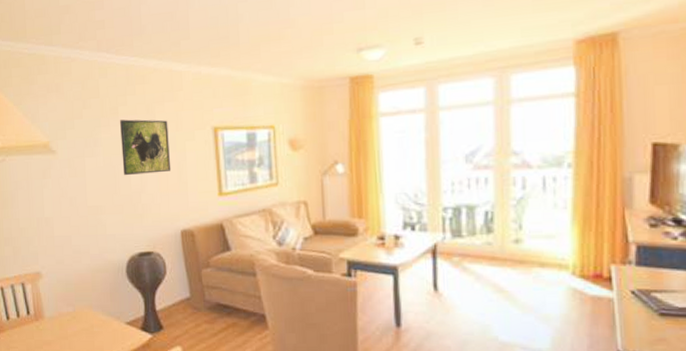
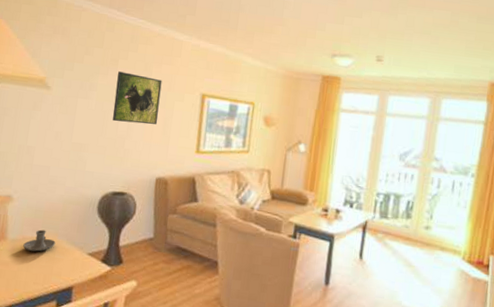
candle holder: none [61,303,92,327] -> present [23,229,56,252]

